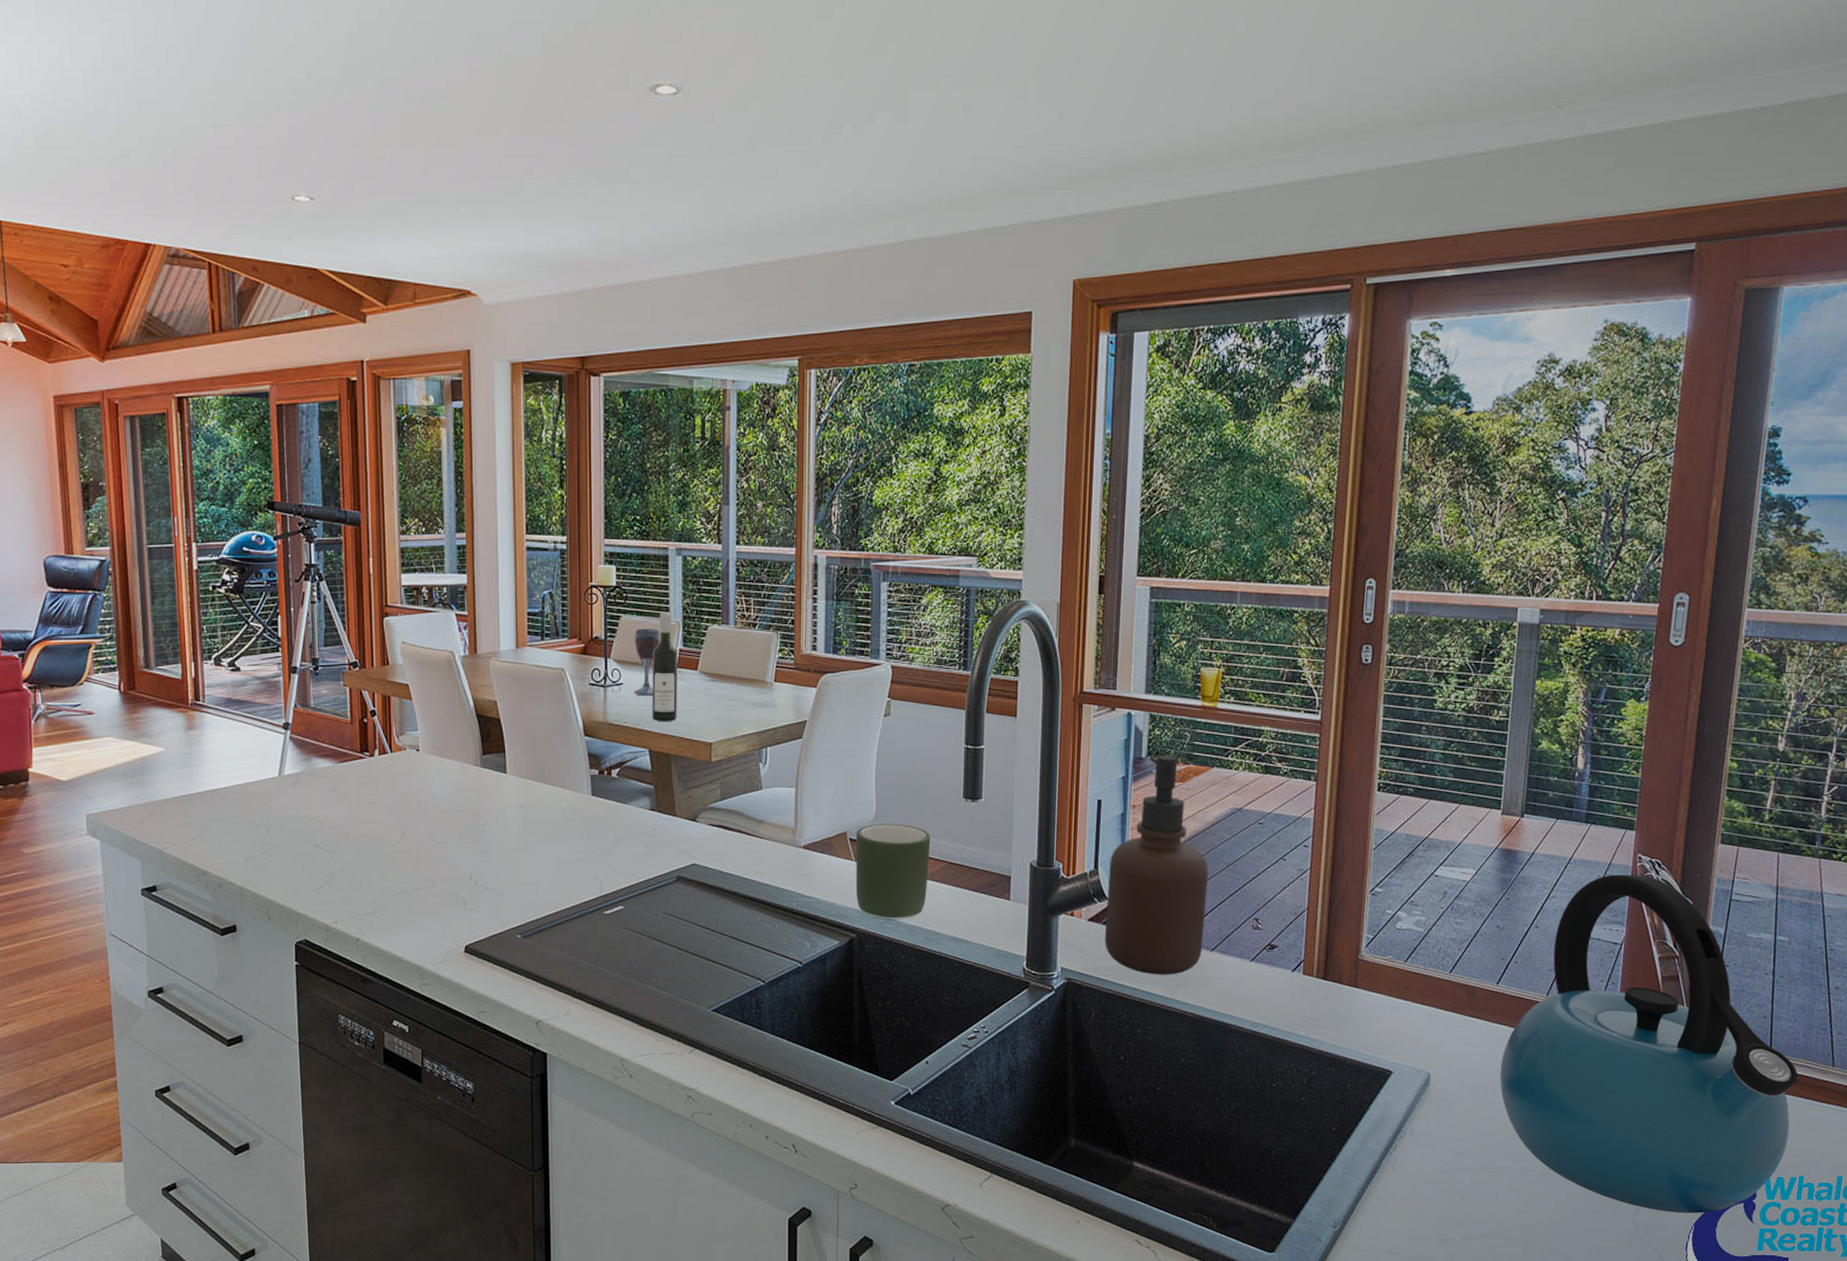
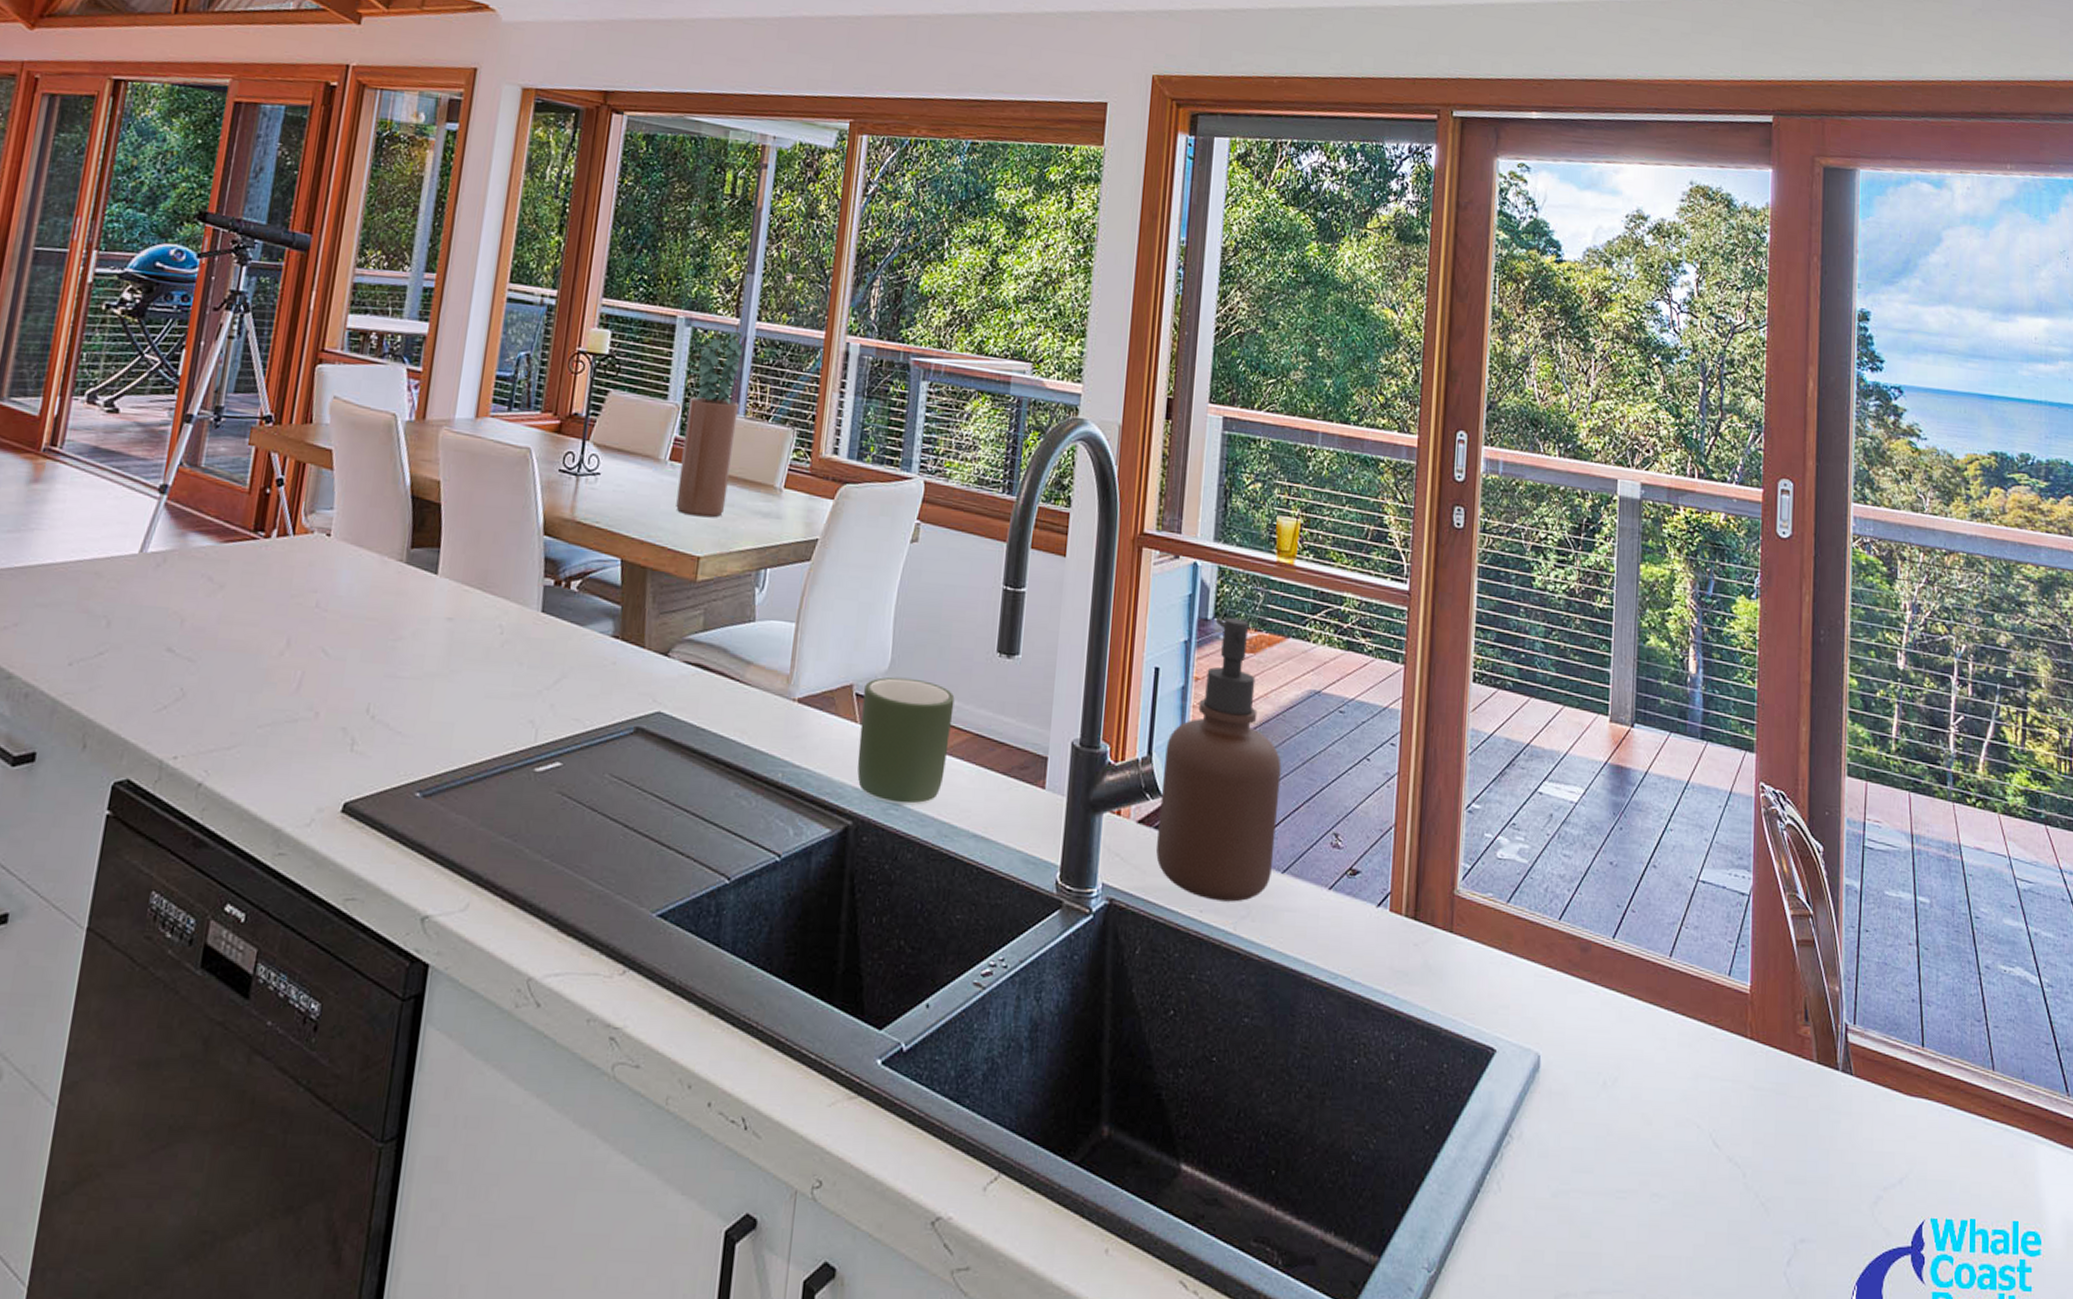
cup: present [633,628,661,696] -> none [612,408,655,492]
bottle: present [652,613,678,722] -> none [631,392,673,526]
vase: none [687,548,729,711] -> present [676,322,744,518]
kettle: present [1499,874,1799,1214] -> none [1621,805,1957,1268]

